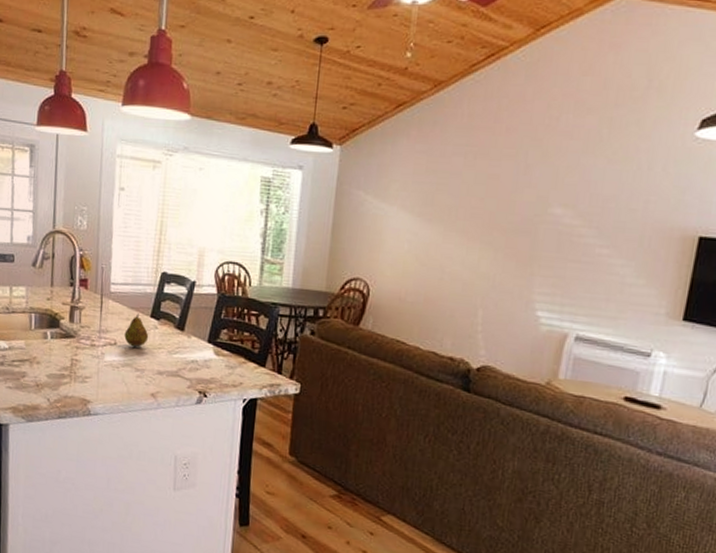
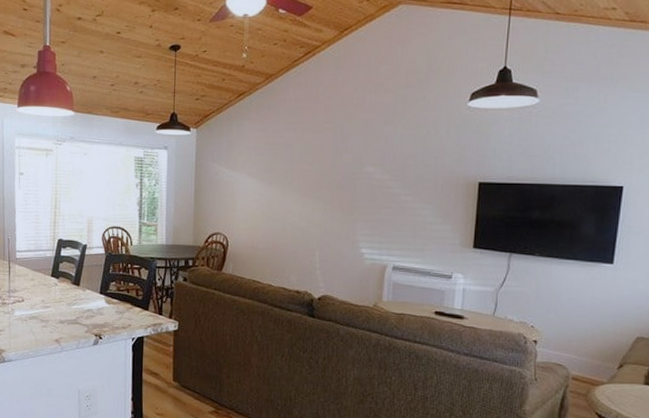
fruit: present [124,313,149,347] -> none [30,274,51,302]

